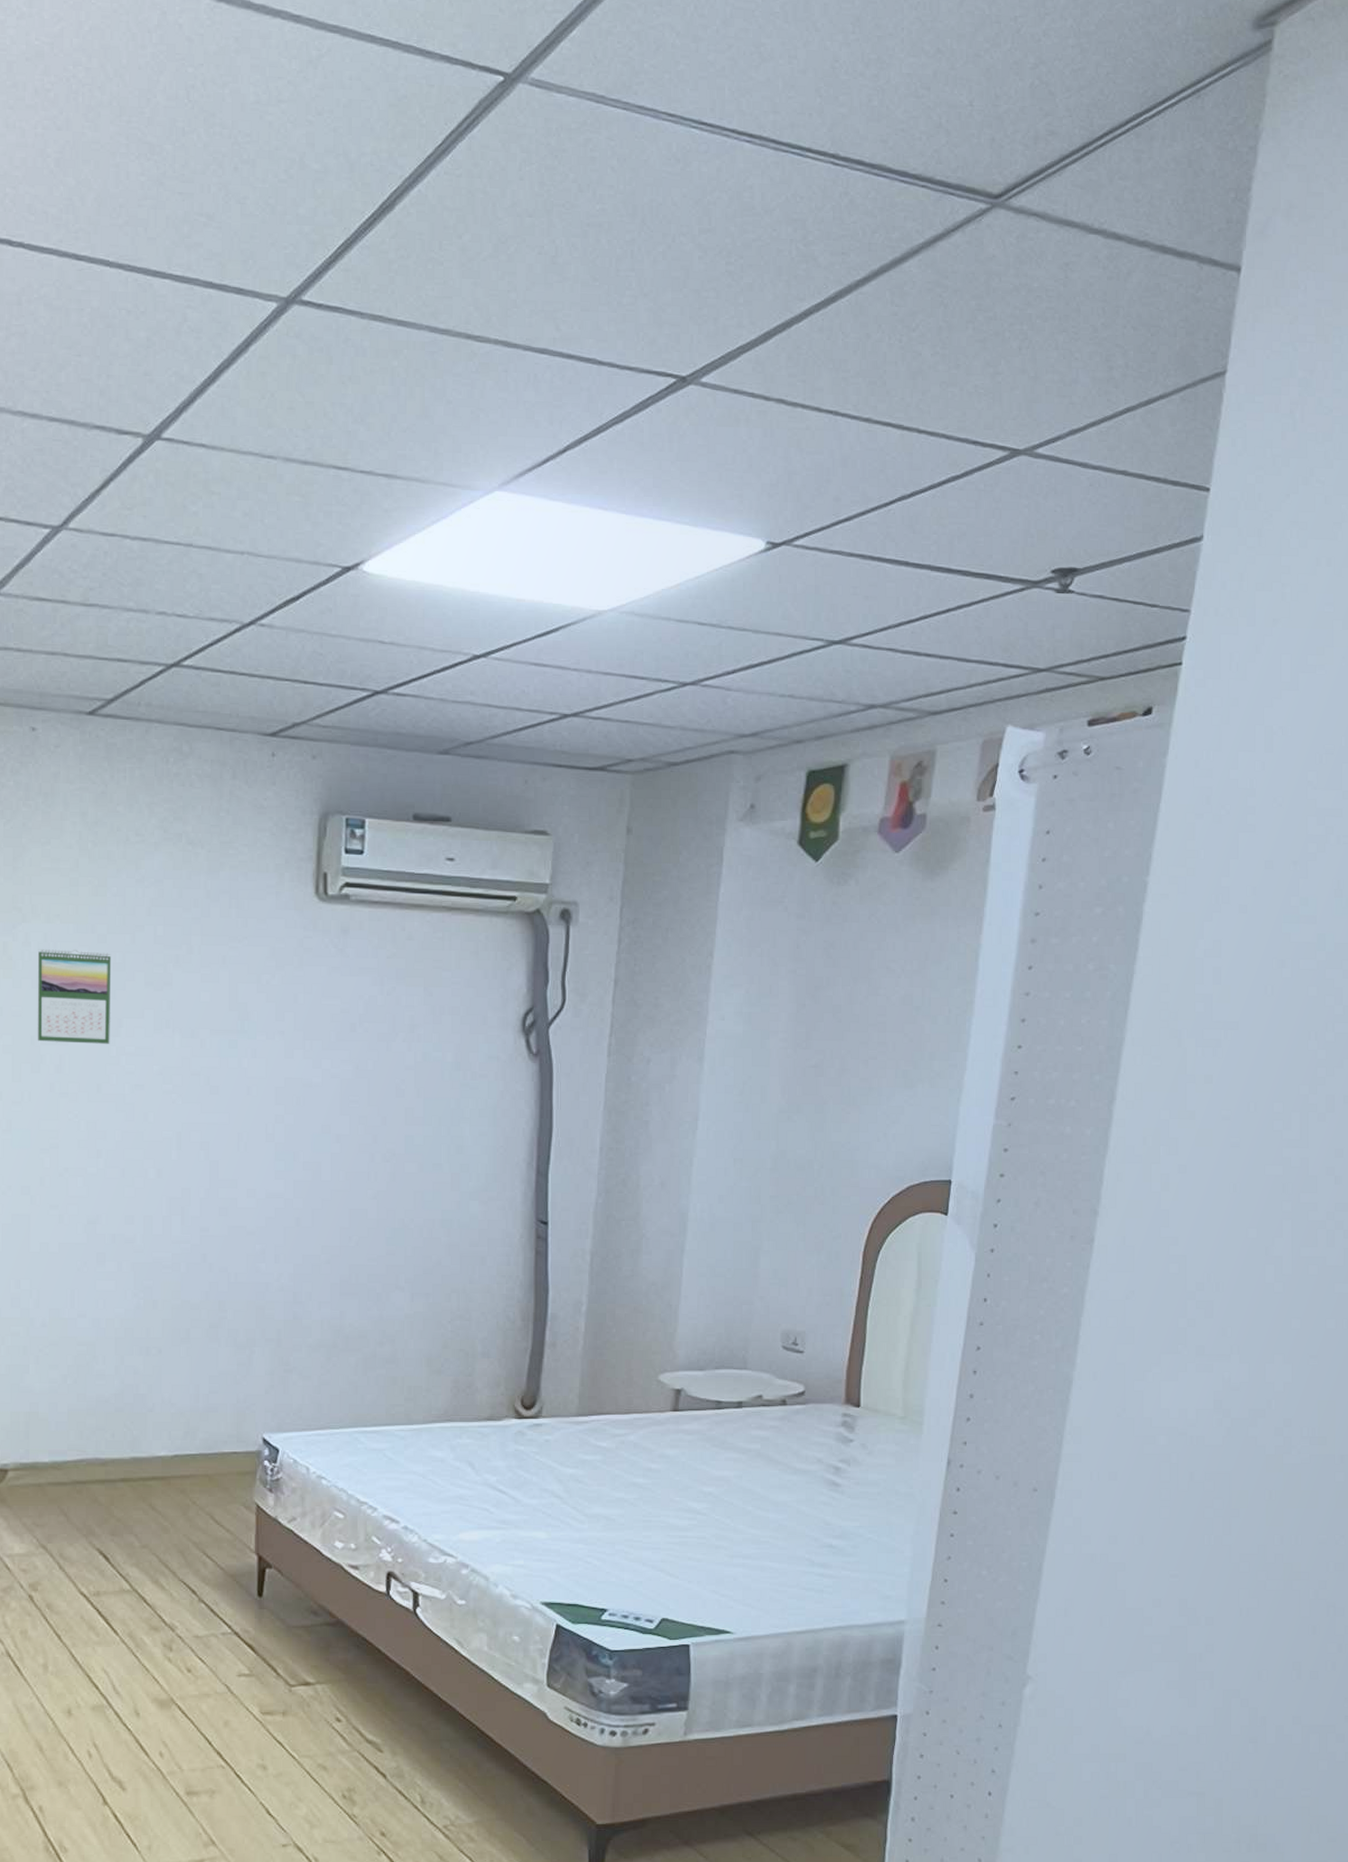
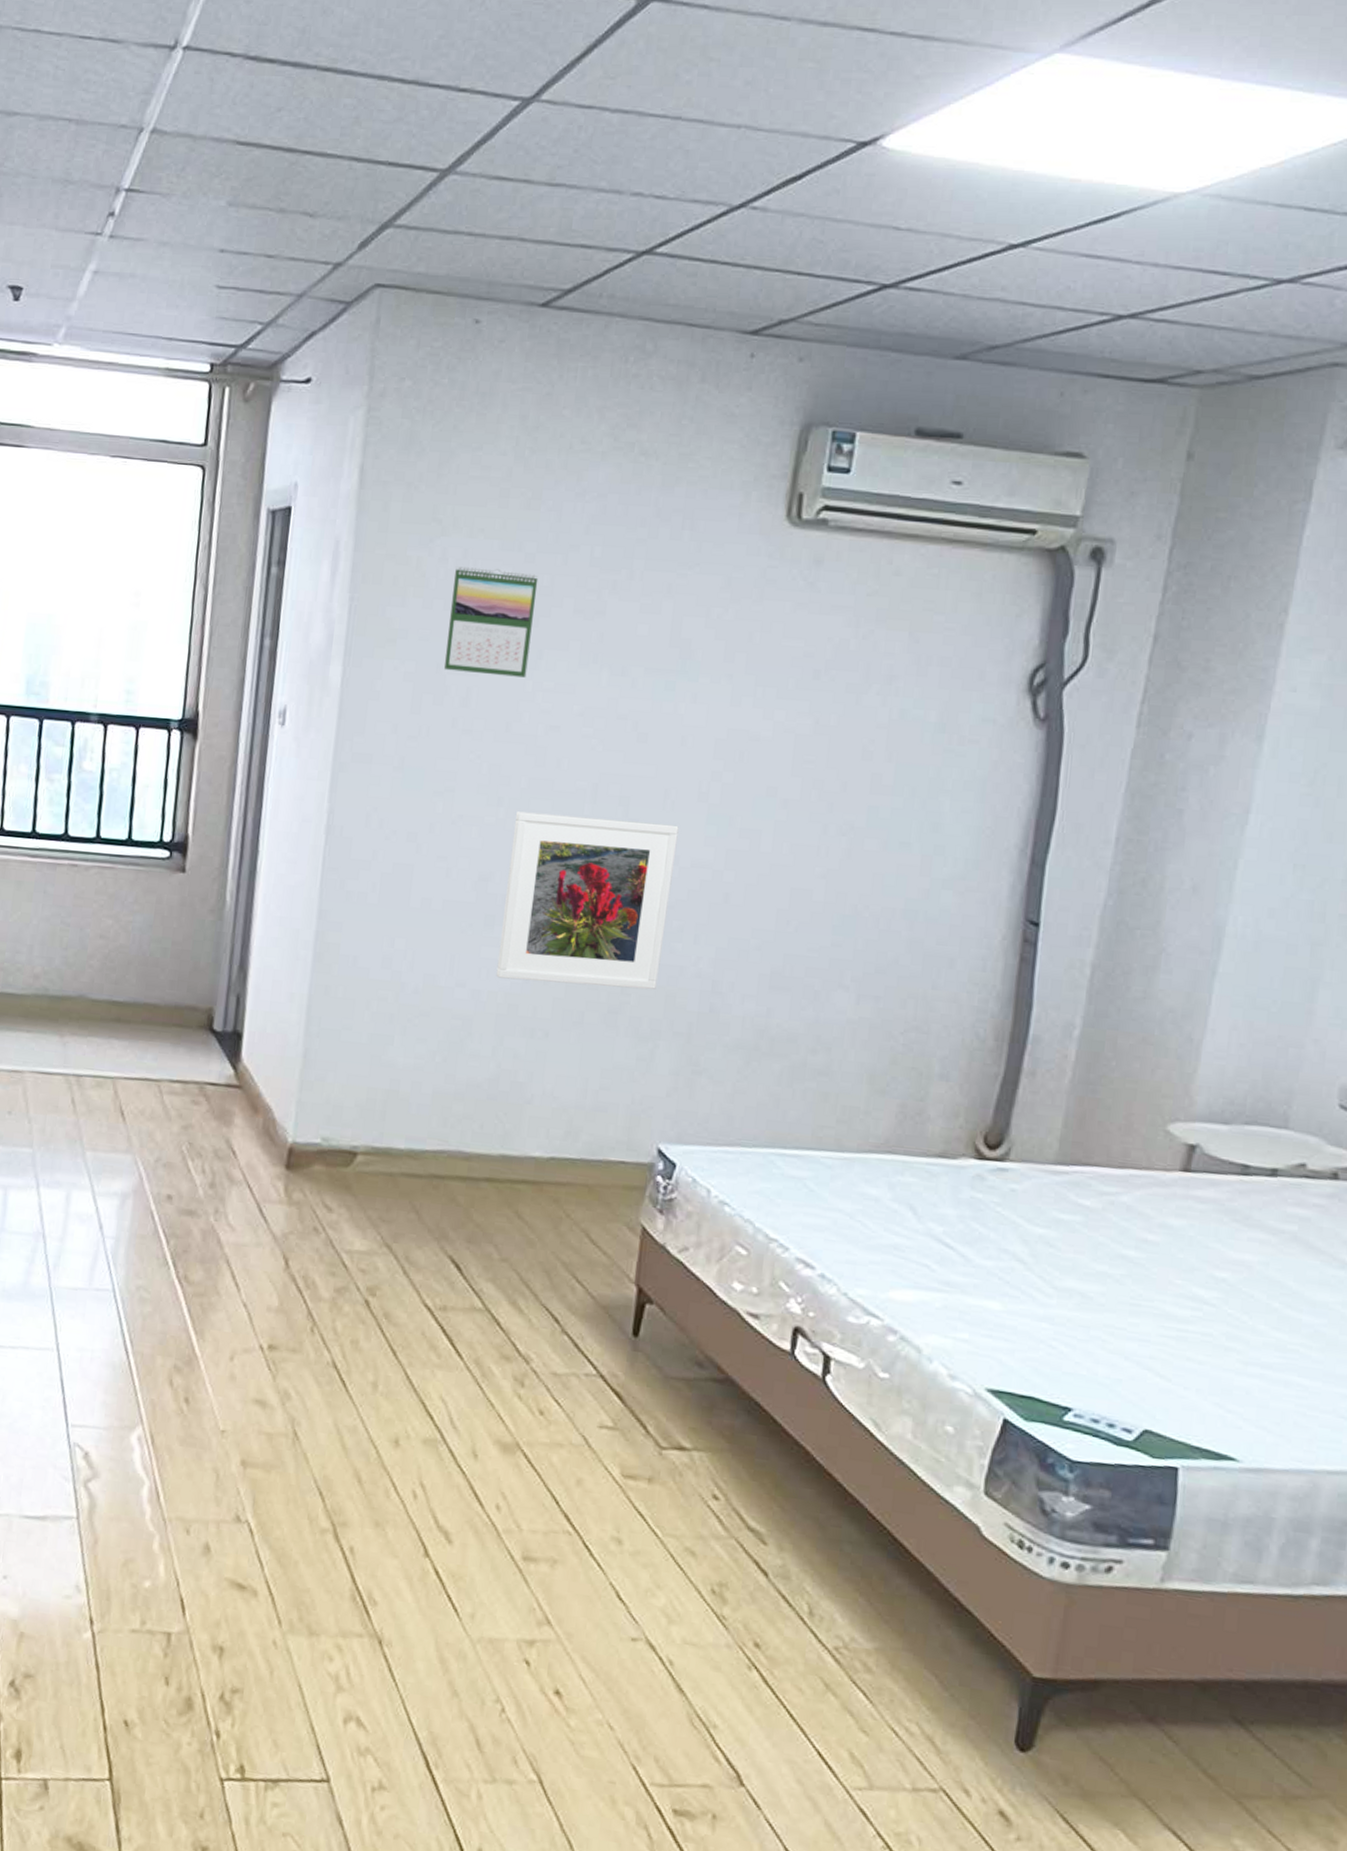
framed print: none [111,1161,253,1307] -> present [496,811,679,990]

